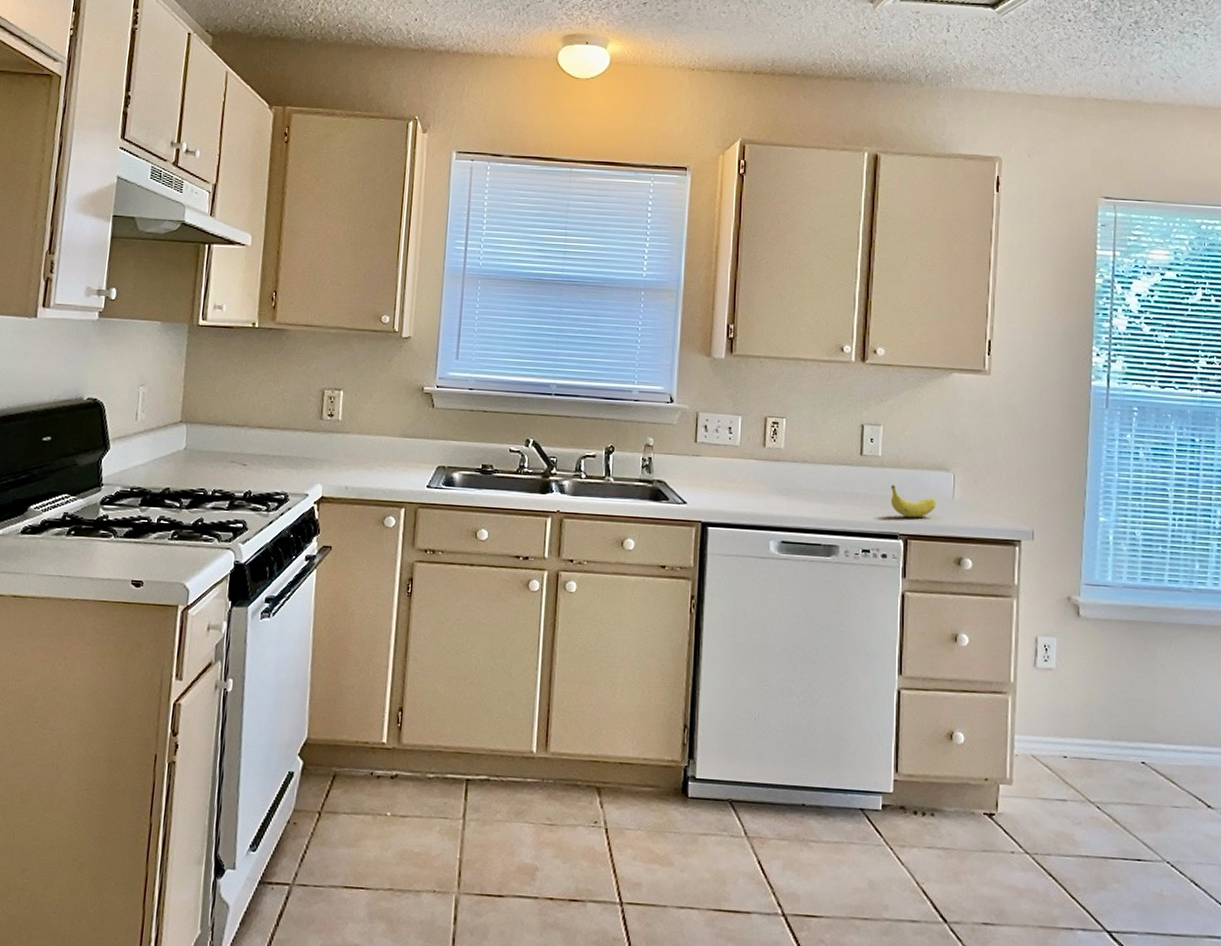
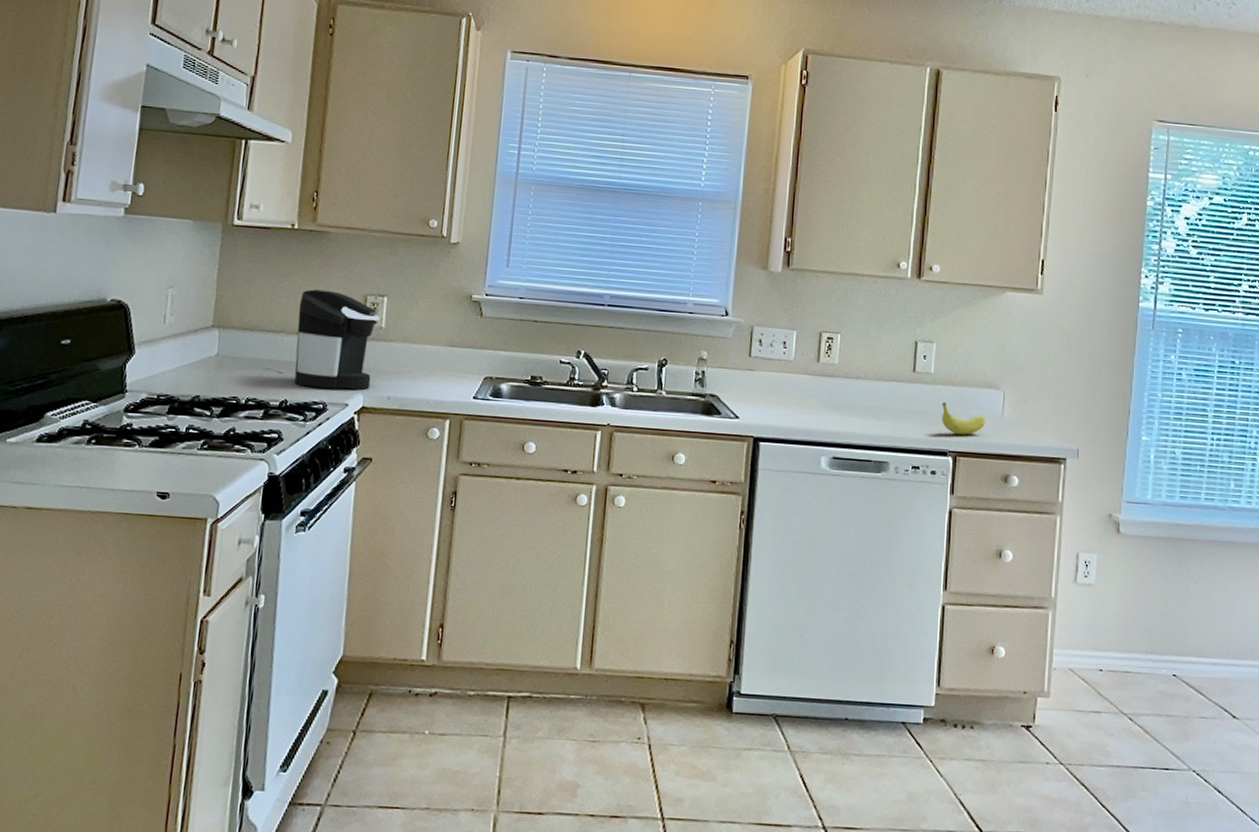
coffee maker: none [257,384,337,481] -> present [294,289,381,390]

